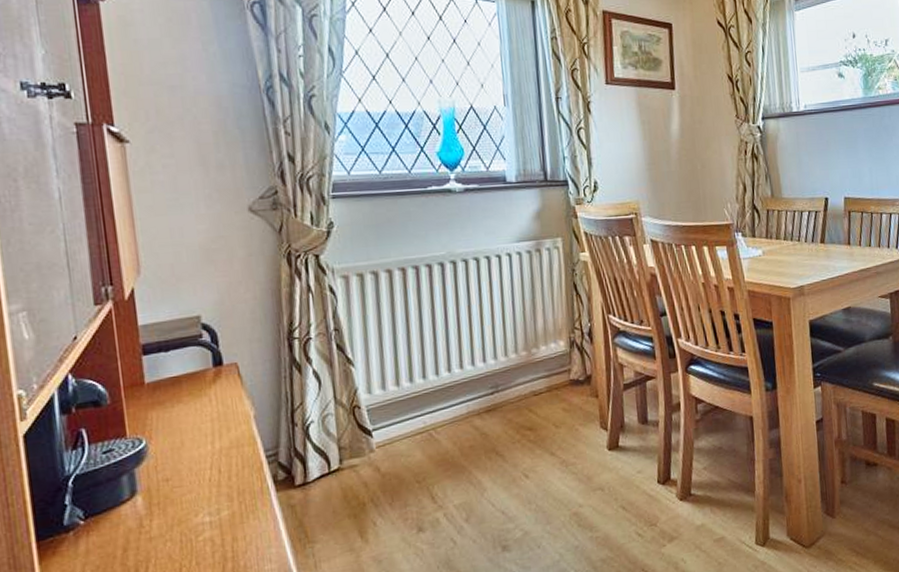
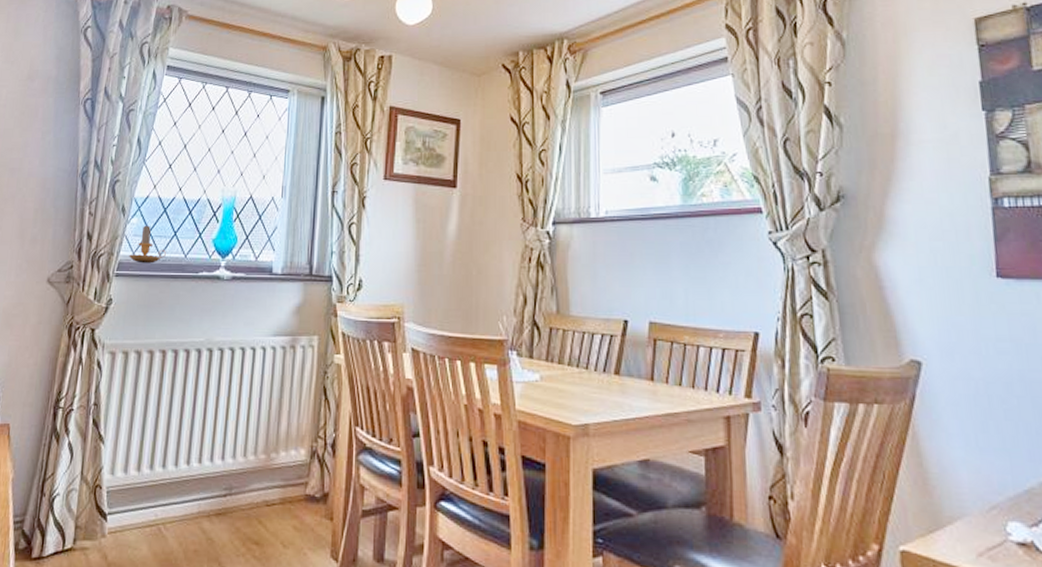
candle: none [344,142,387,183] -> present [129,225,166,264]

